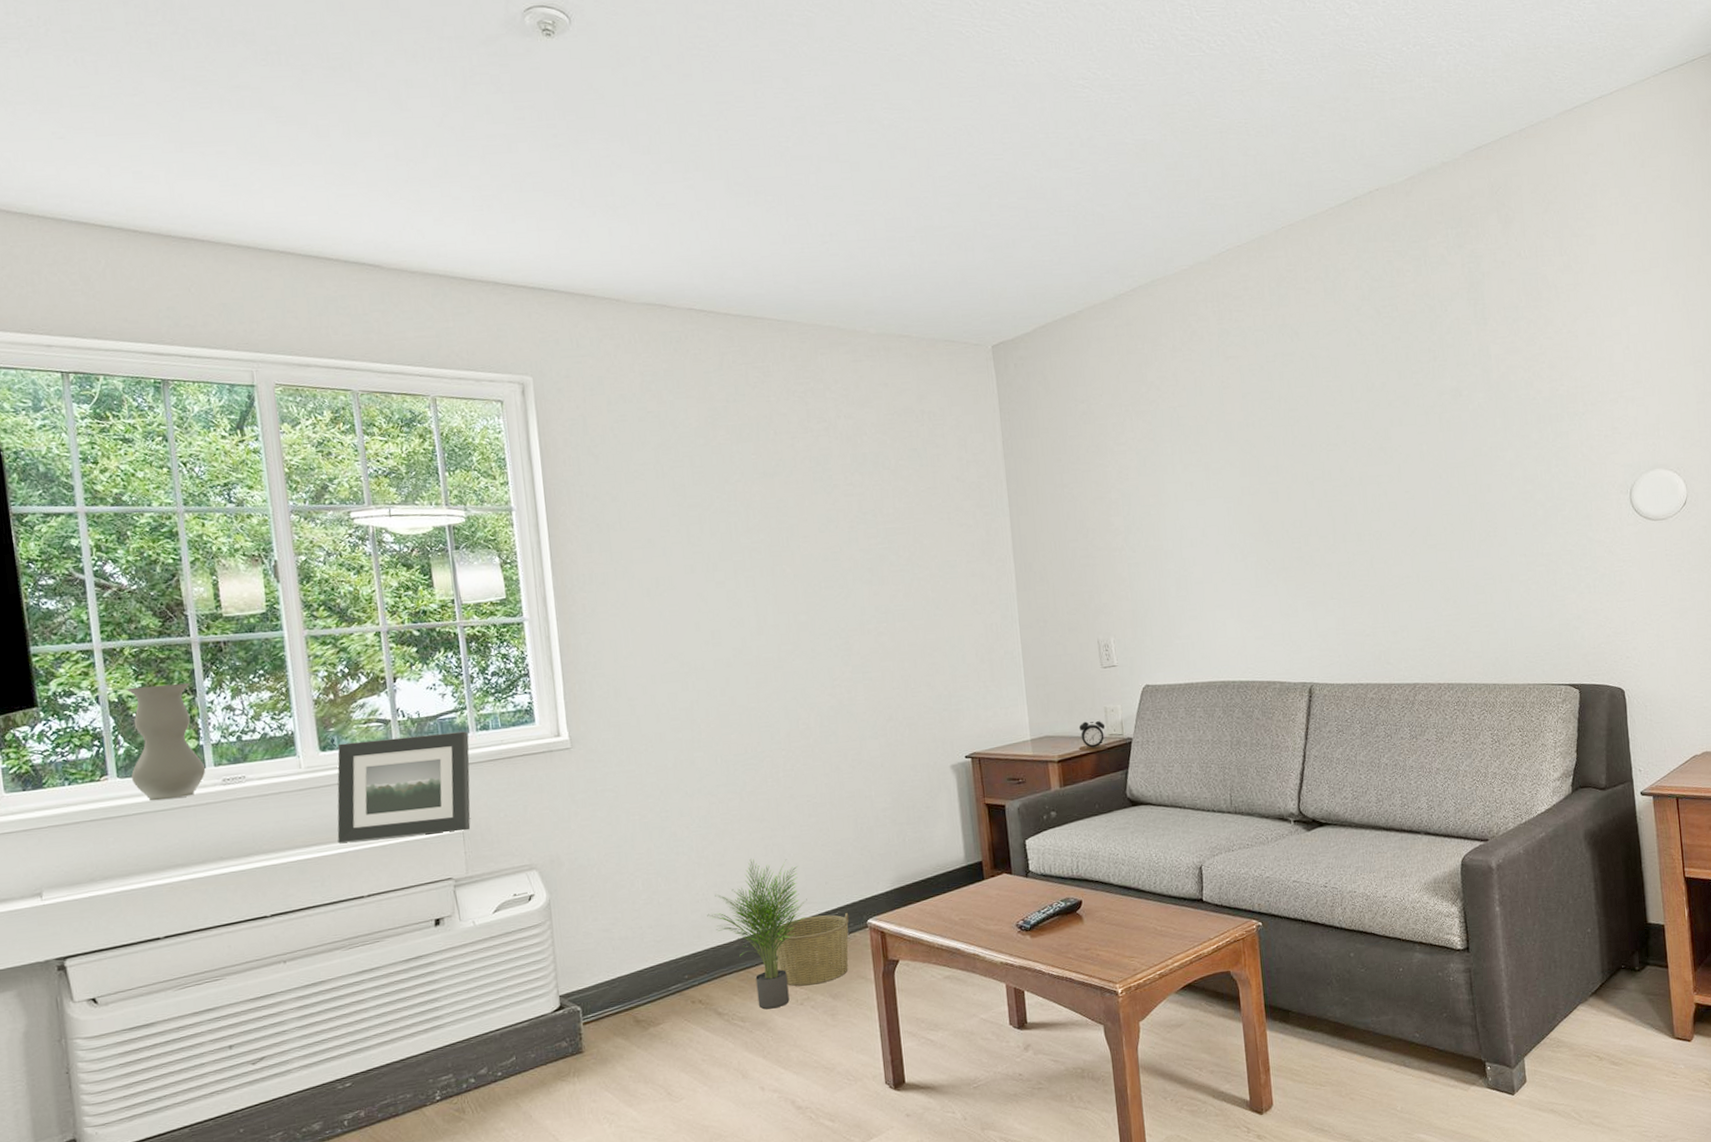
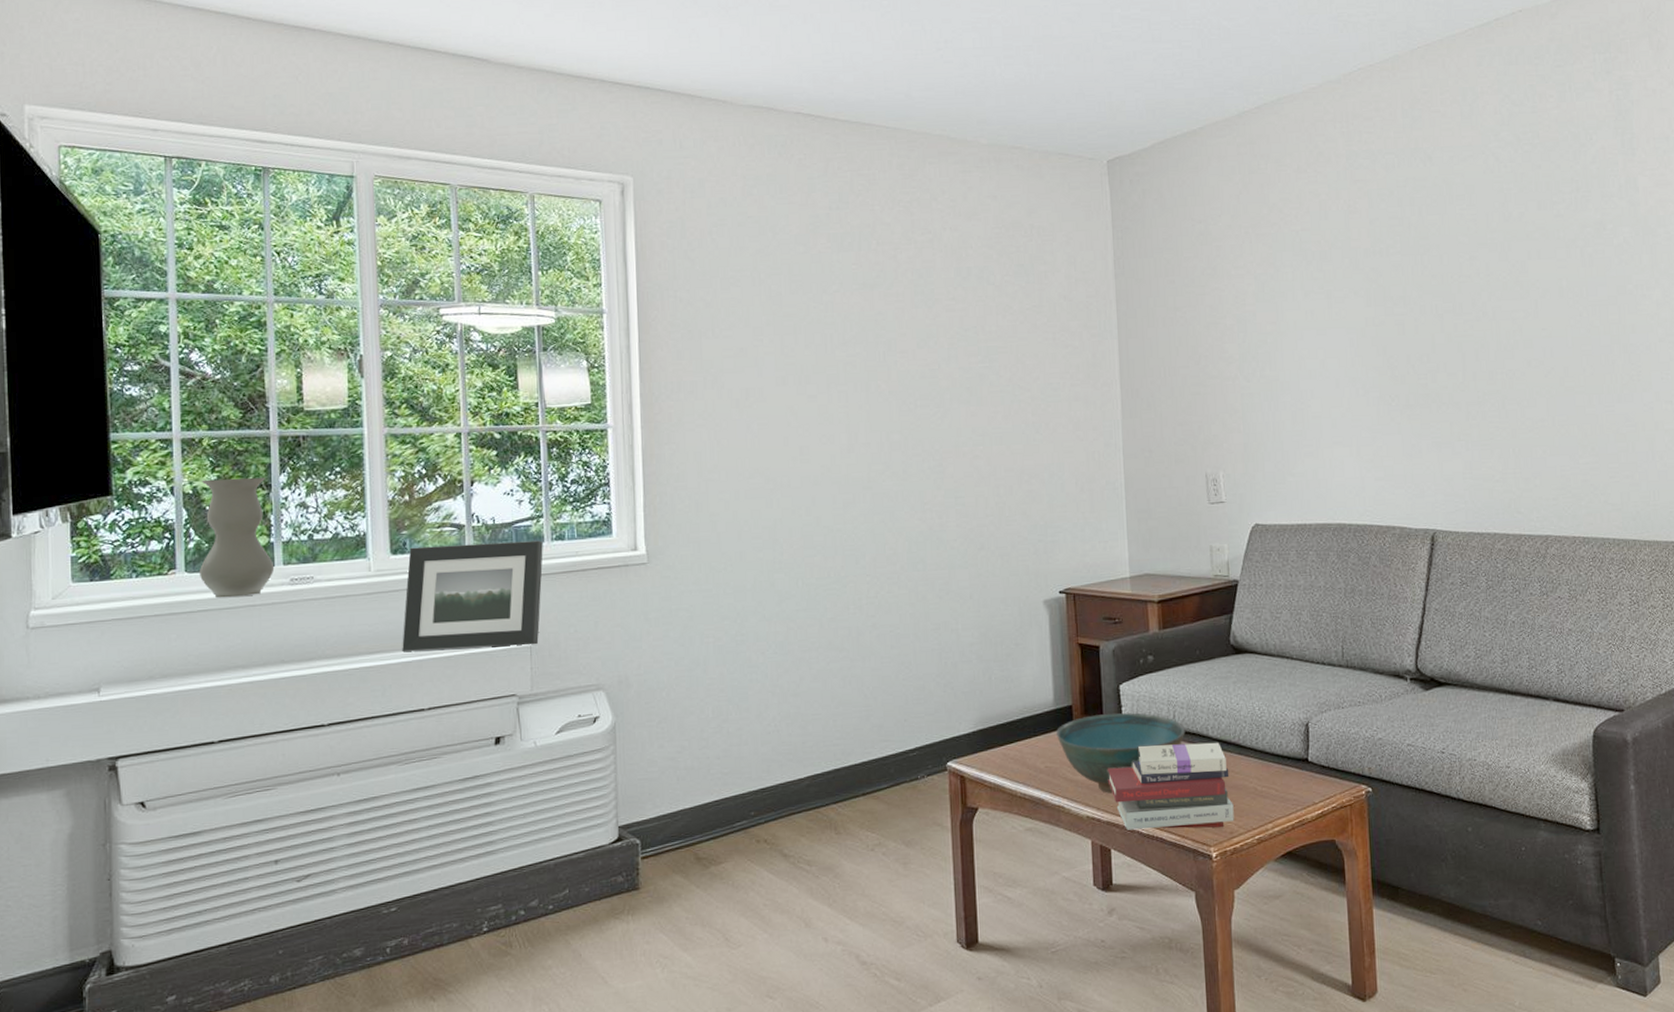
potted plant: present [707,859,805,1010] -> none [778,690,882,854]
basket: present [771,913,850,986] -> none [845,754,928,831]
bowl: none [968,865,1089,940] -> present [1056,712,1186,793]
books: none [1017,888,1137,973] -> present [1107,742,1234,830]
alarm clock: present [1078,718,1108,752] -> none [1180,557,1212,594]

